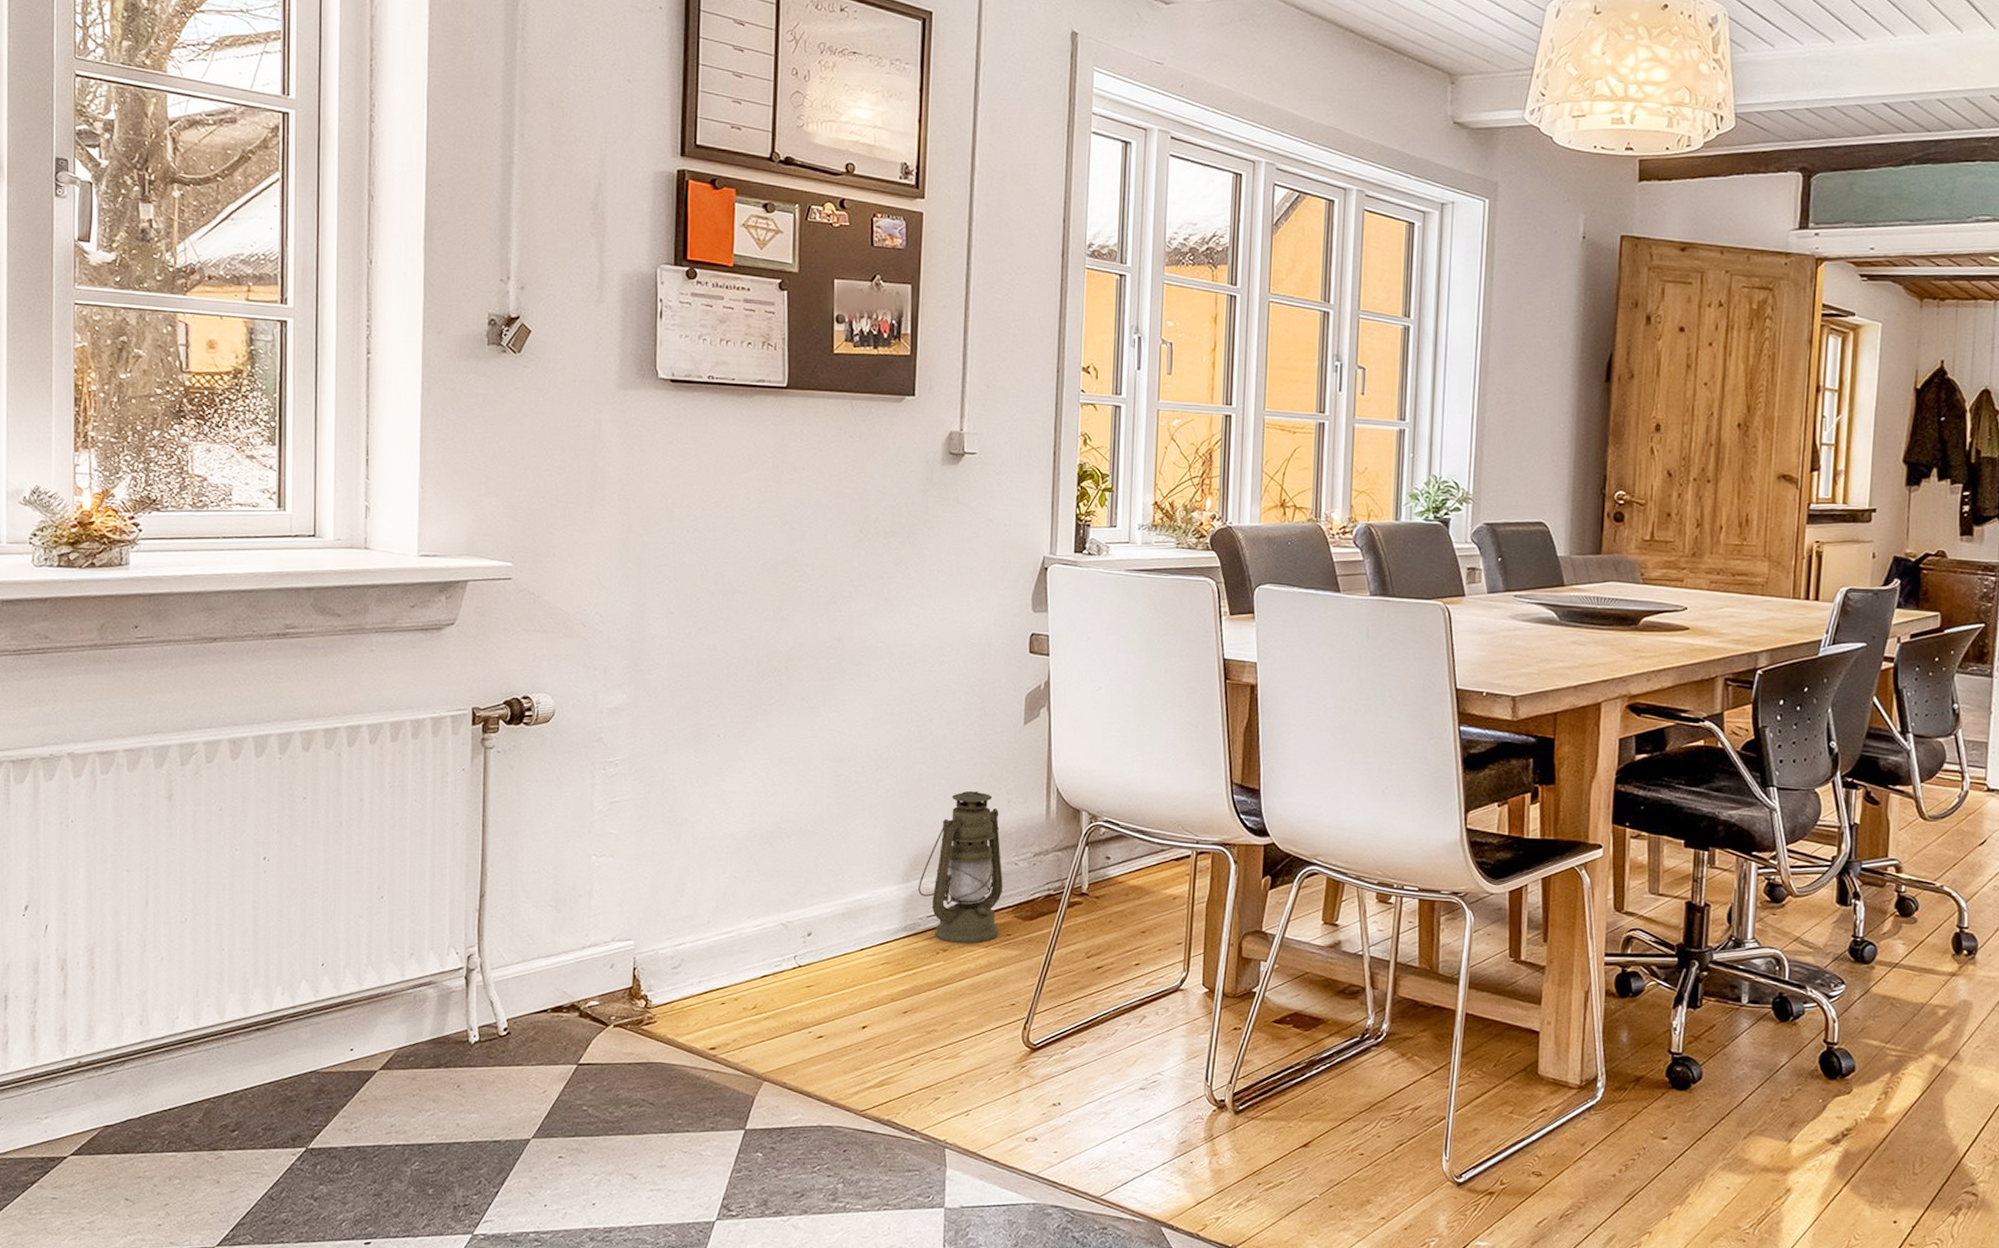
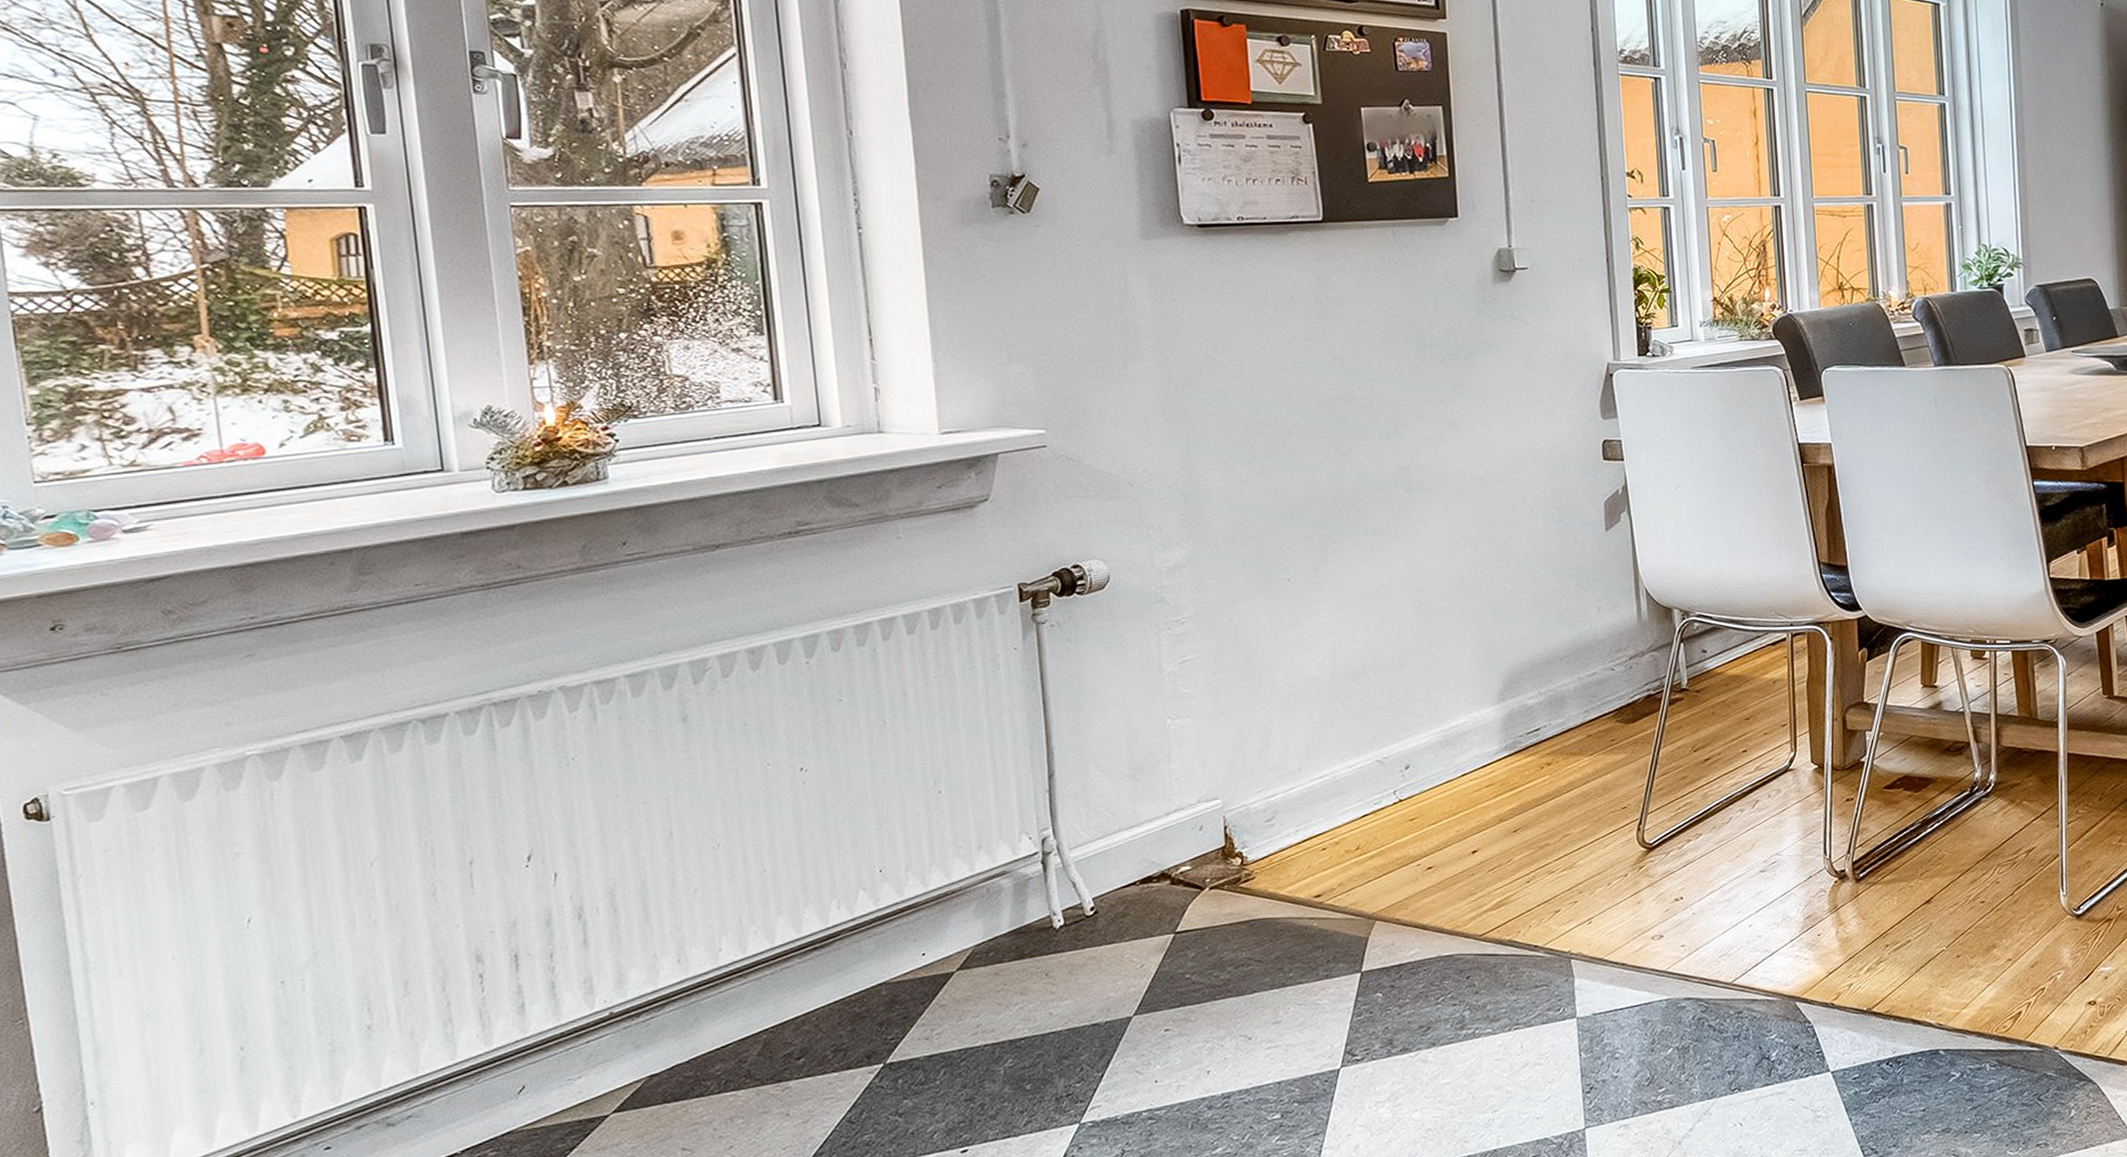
lantern: present [918,791,1003,944] -> none [1515,602,1602,756]

